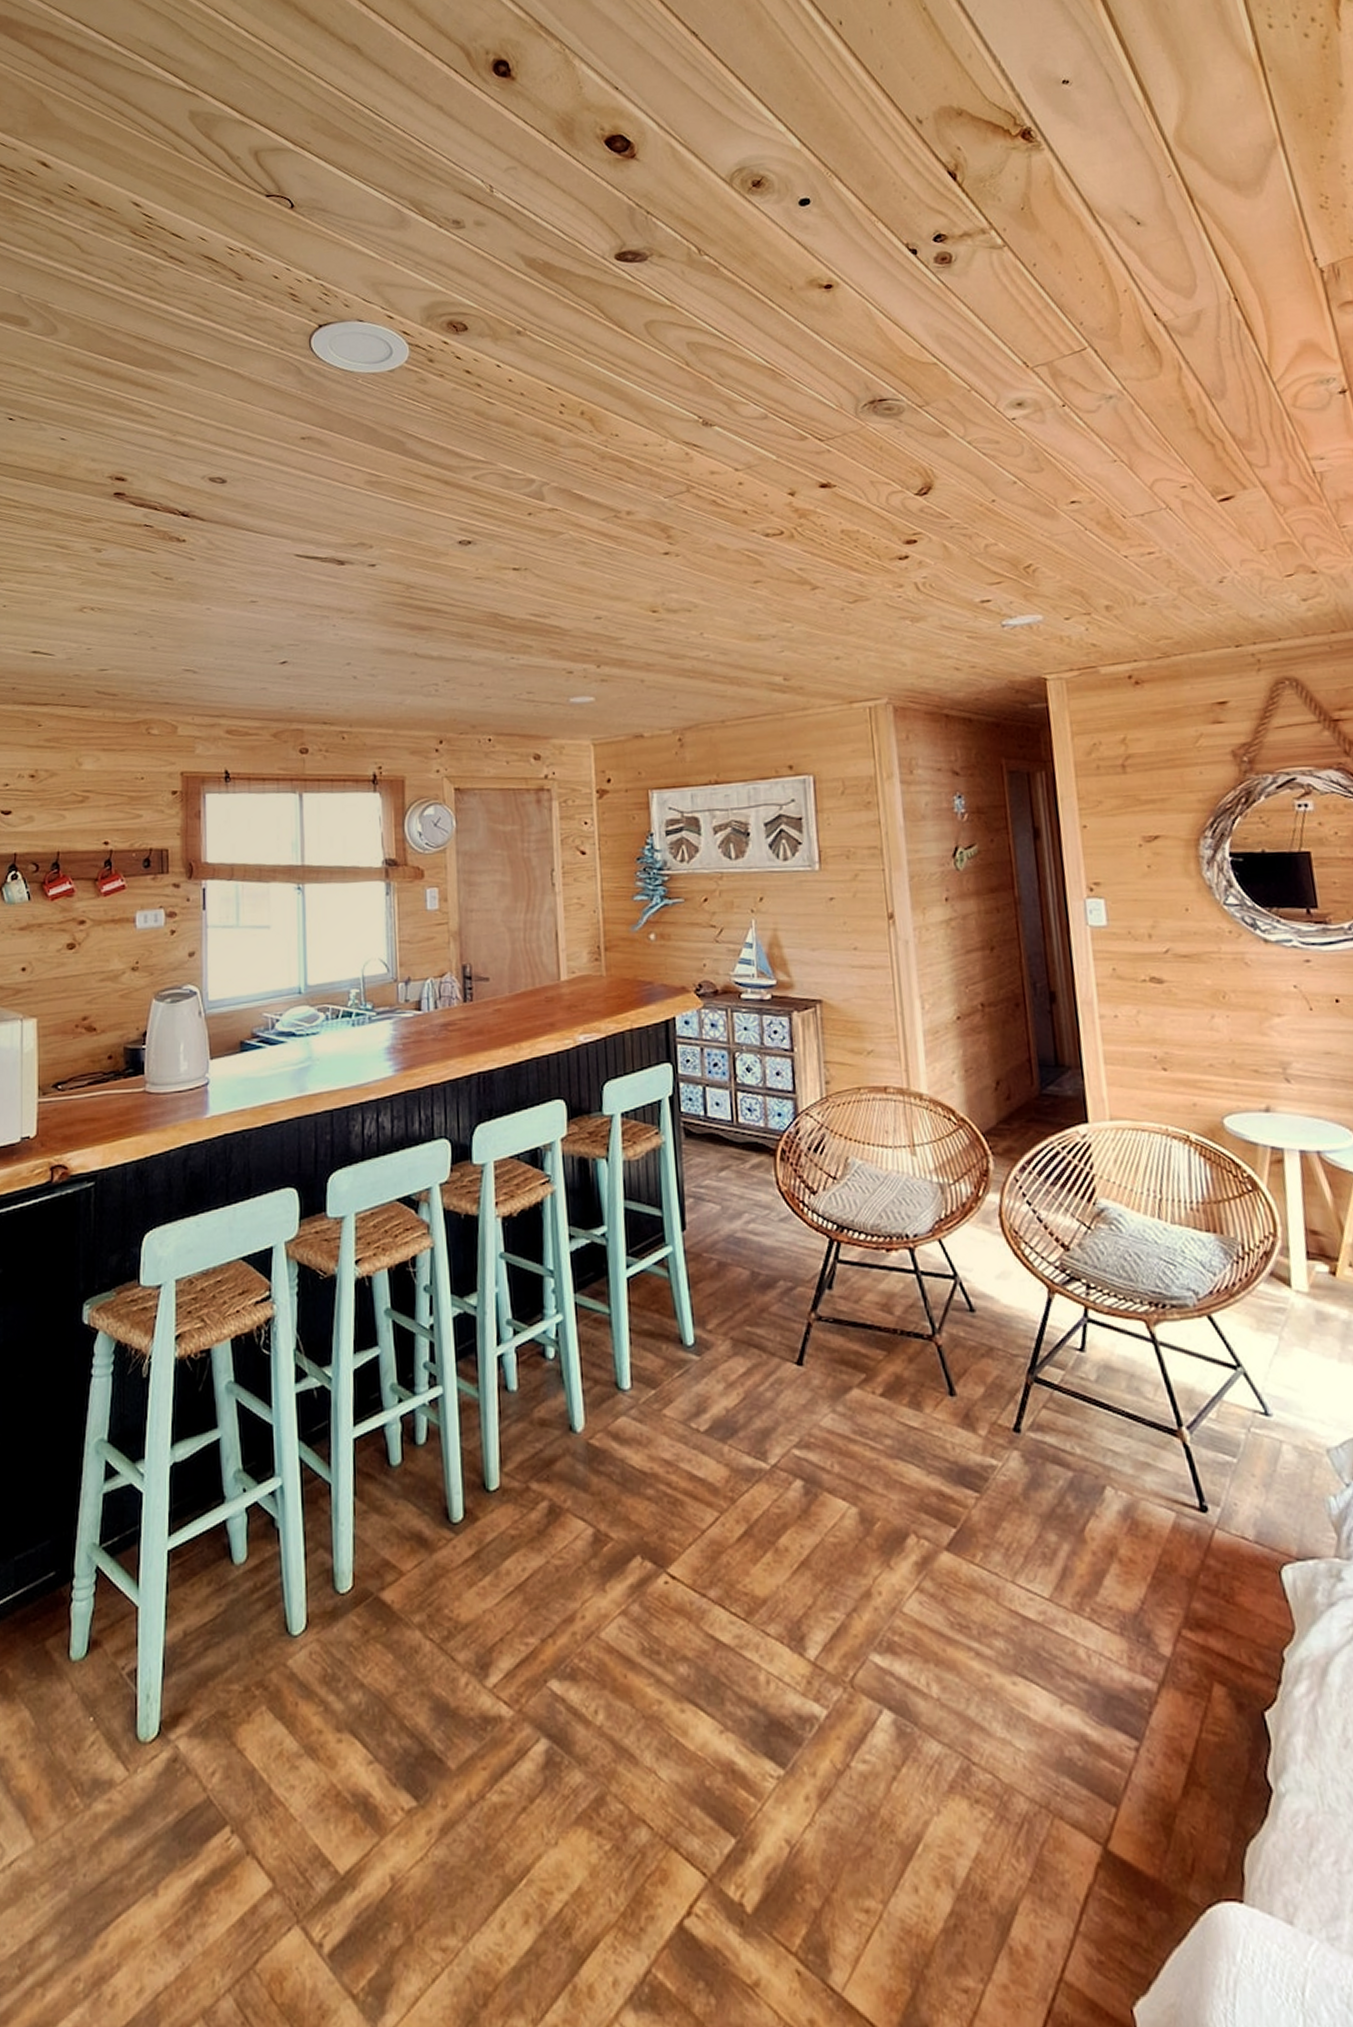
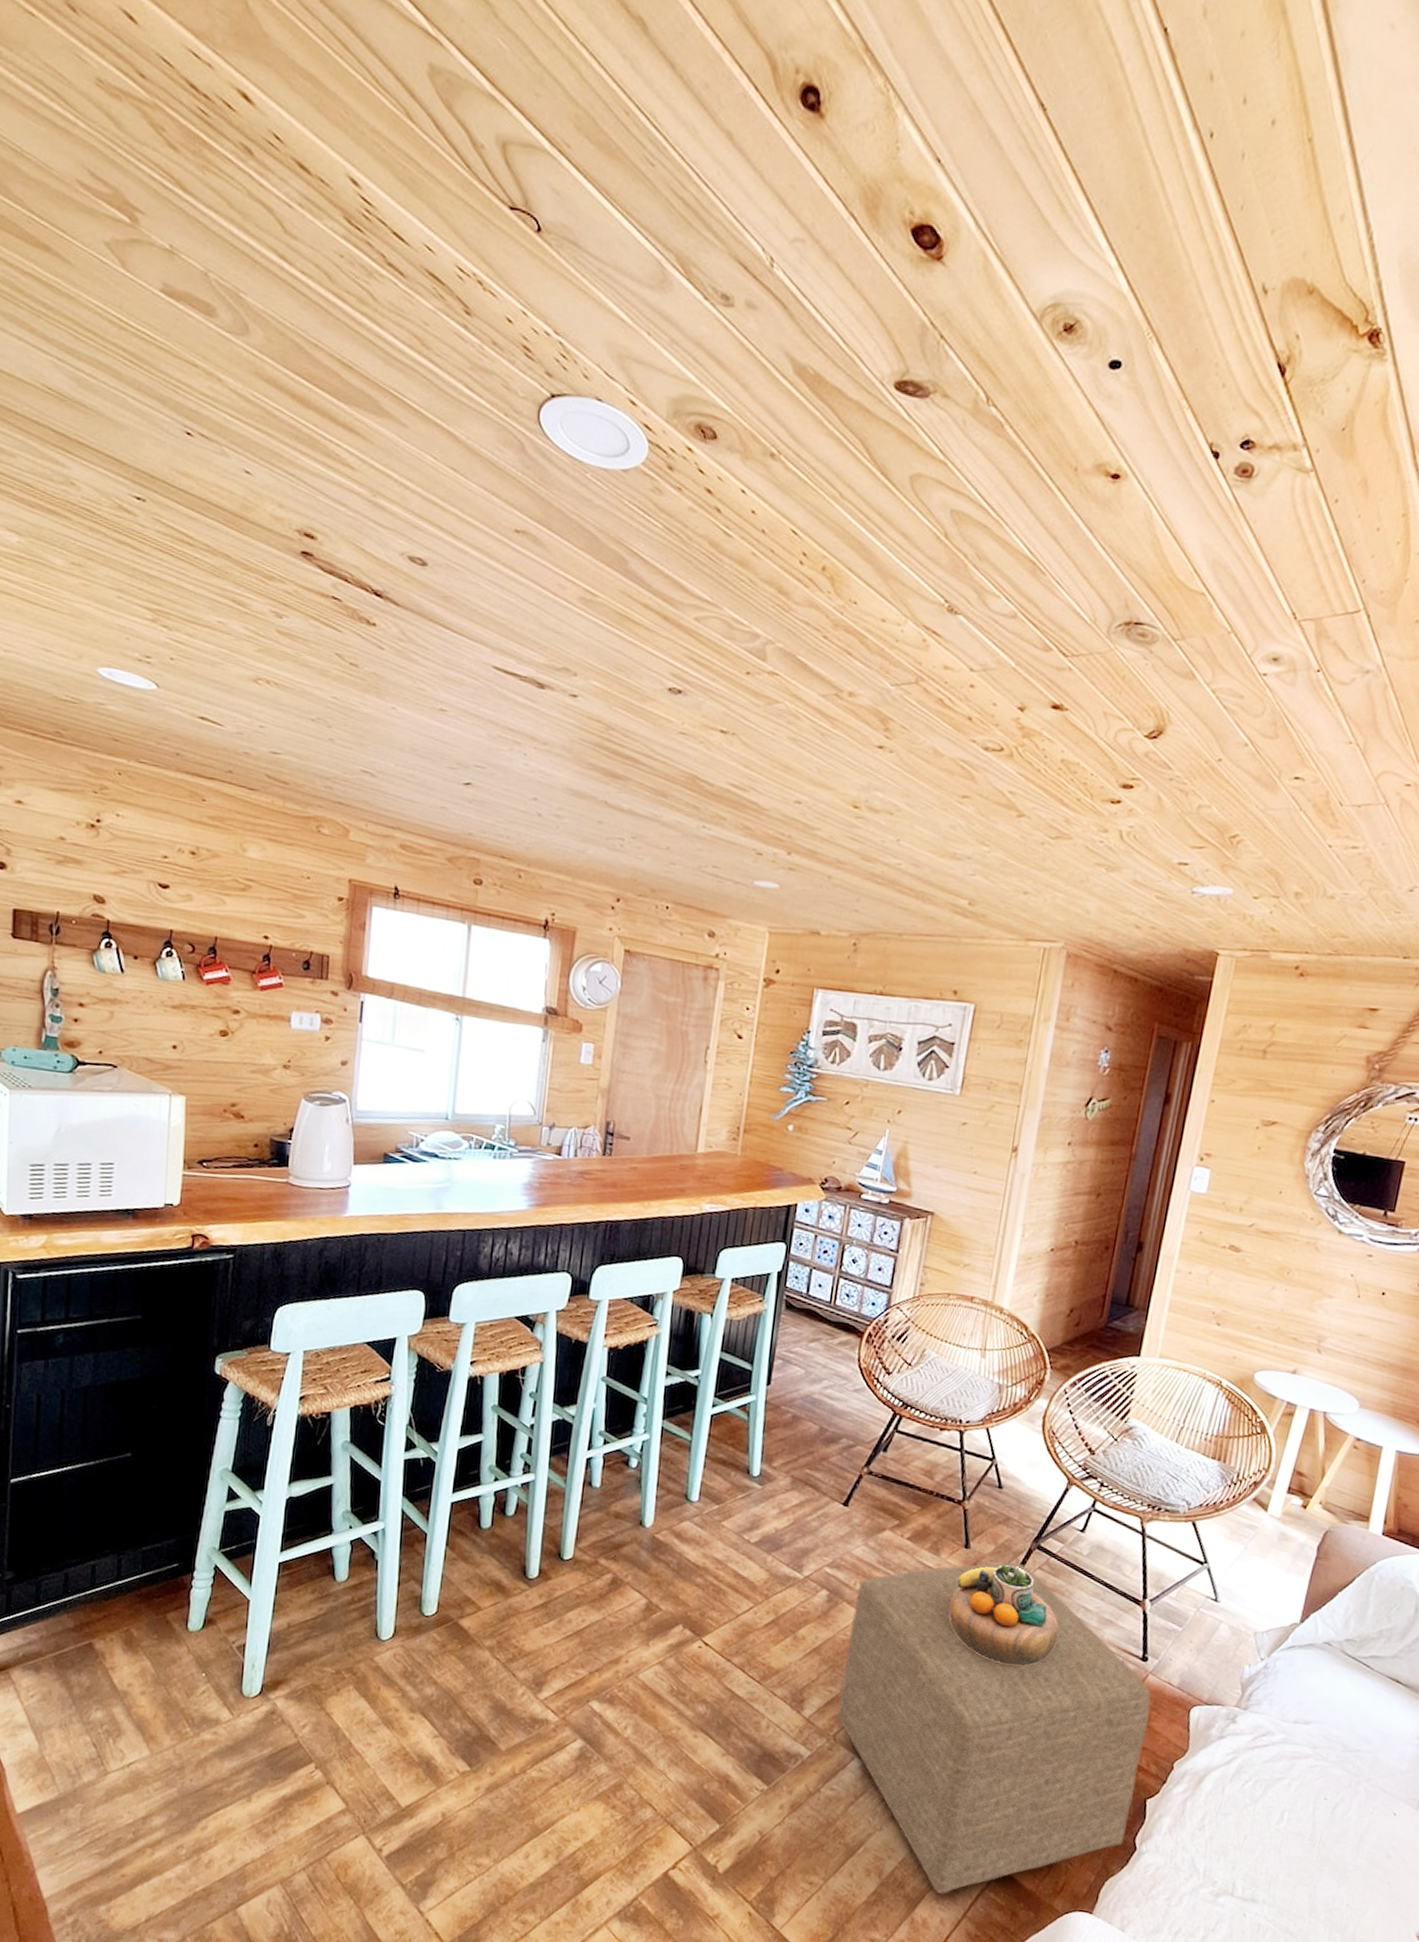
ottoman: none [837,1404,1253,1901] -> present [837,1561,1151,1894]
decorative bowl: none [950,1408,1091,1545] -> present [949,1563,1059,1666]

